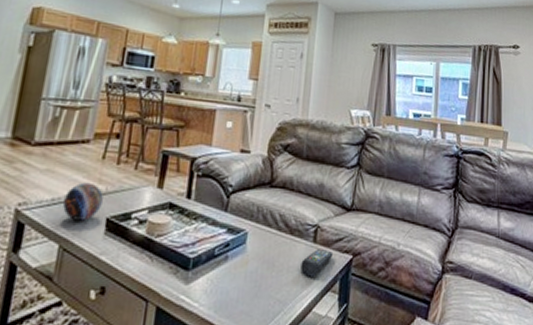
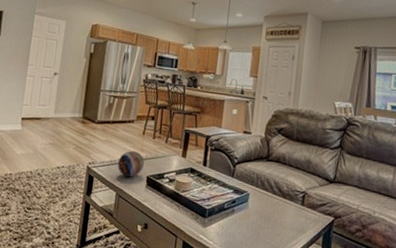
remote control: present [300,248,334,277] -> none [291,209,318,232]

